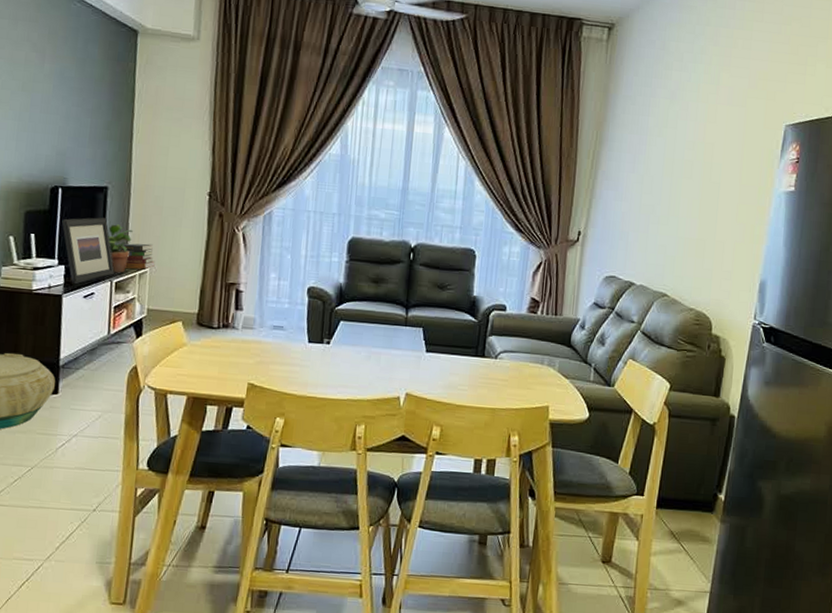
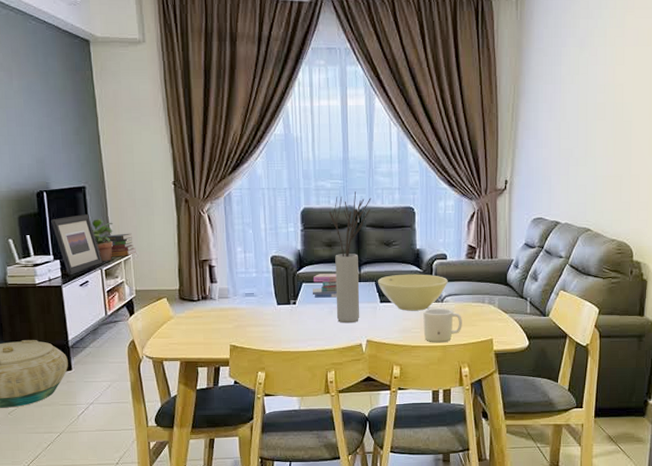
books: none [350,312,380,341] -> present [312,274,337,298]
vase: none [374,225,429,372] -> present [329,191,371,324]
bowl: none [425,322,505,366] -> present [377,274,448,311]
mug: none [471,364,517,405] -> present [423,308,462,343]

